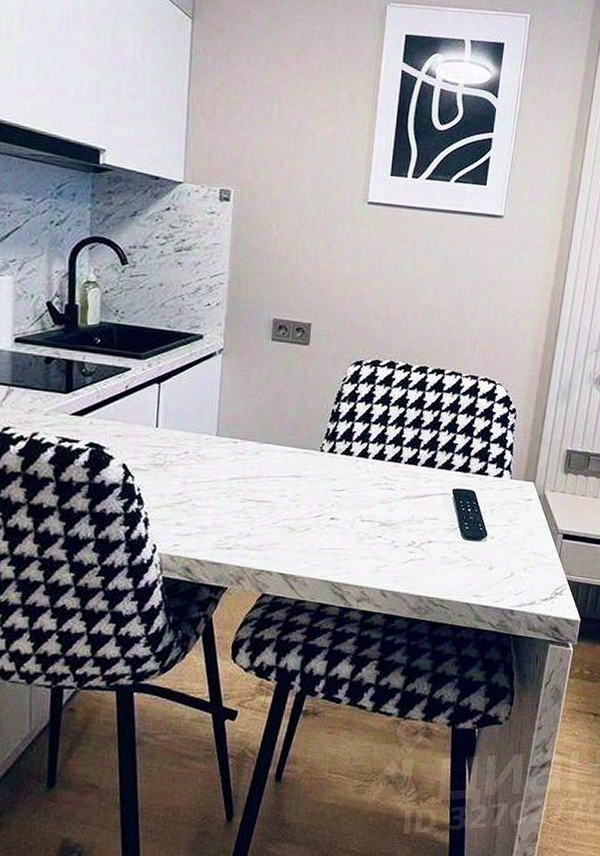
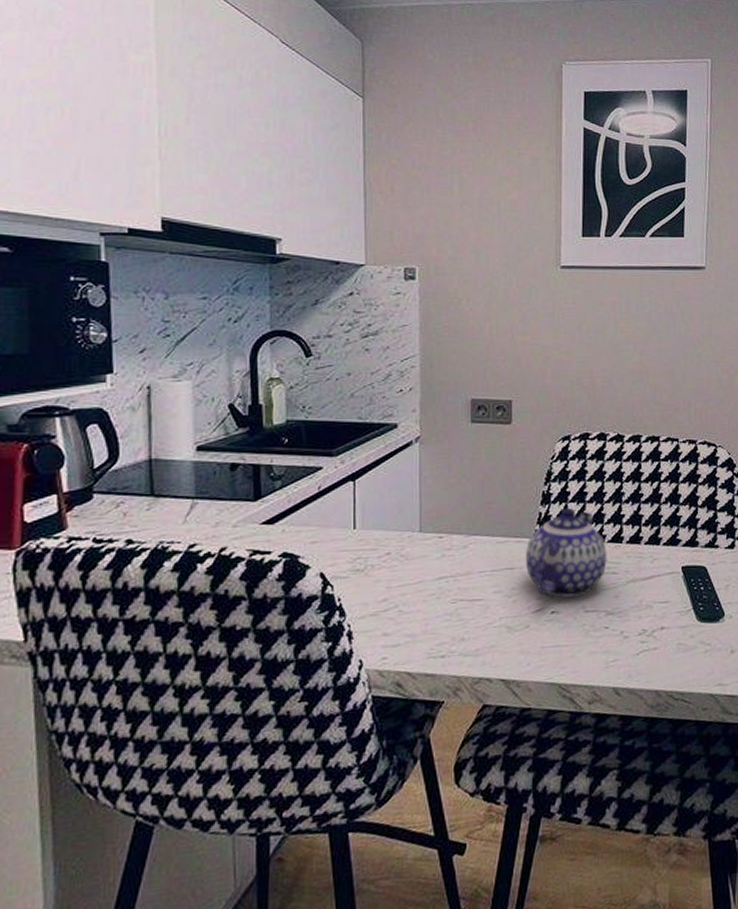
teapot: none [311,427,386,506] -> present [526,508,607,598]

